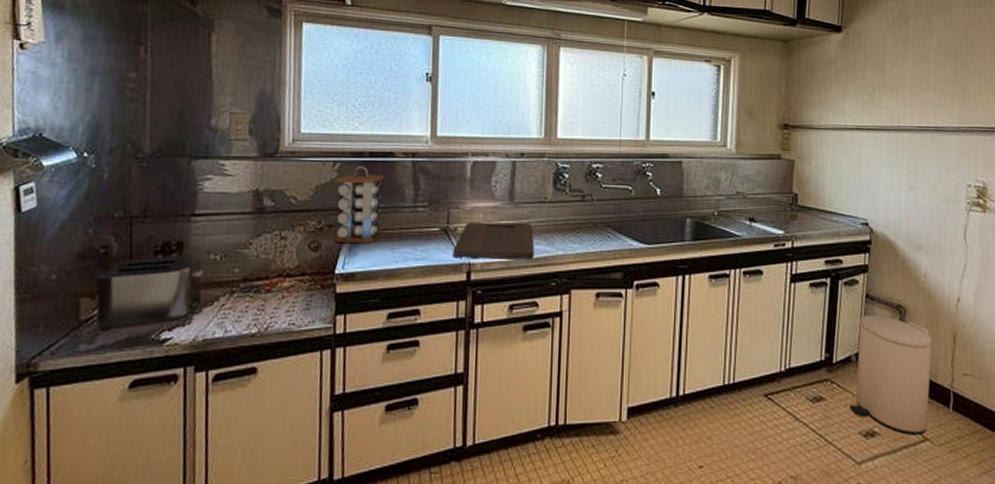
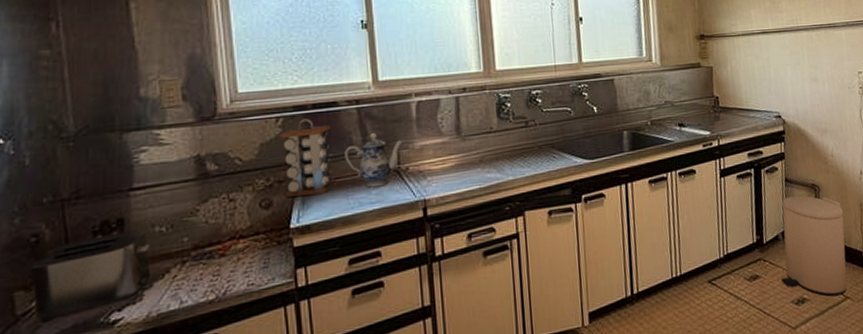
teapot: none [394,187,455,244] -> present [343,132,404,188]
cutting board: present [452,222,534,260] -> none [407,154,486,197]

